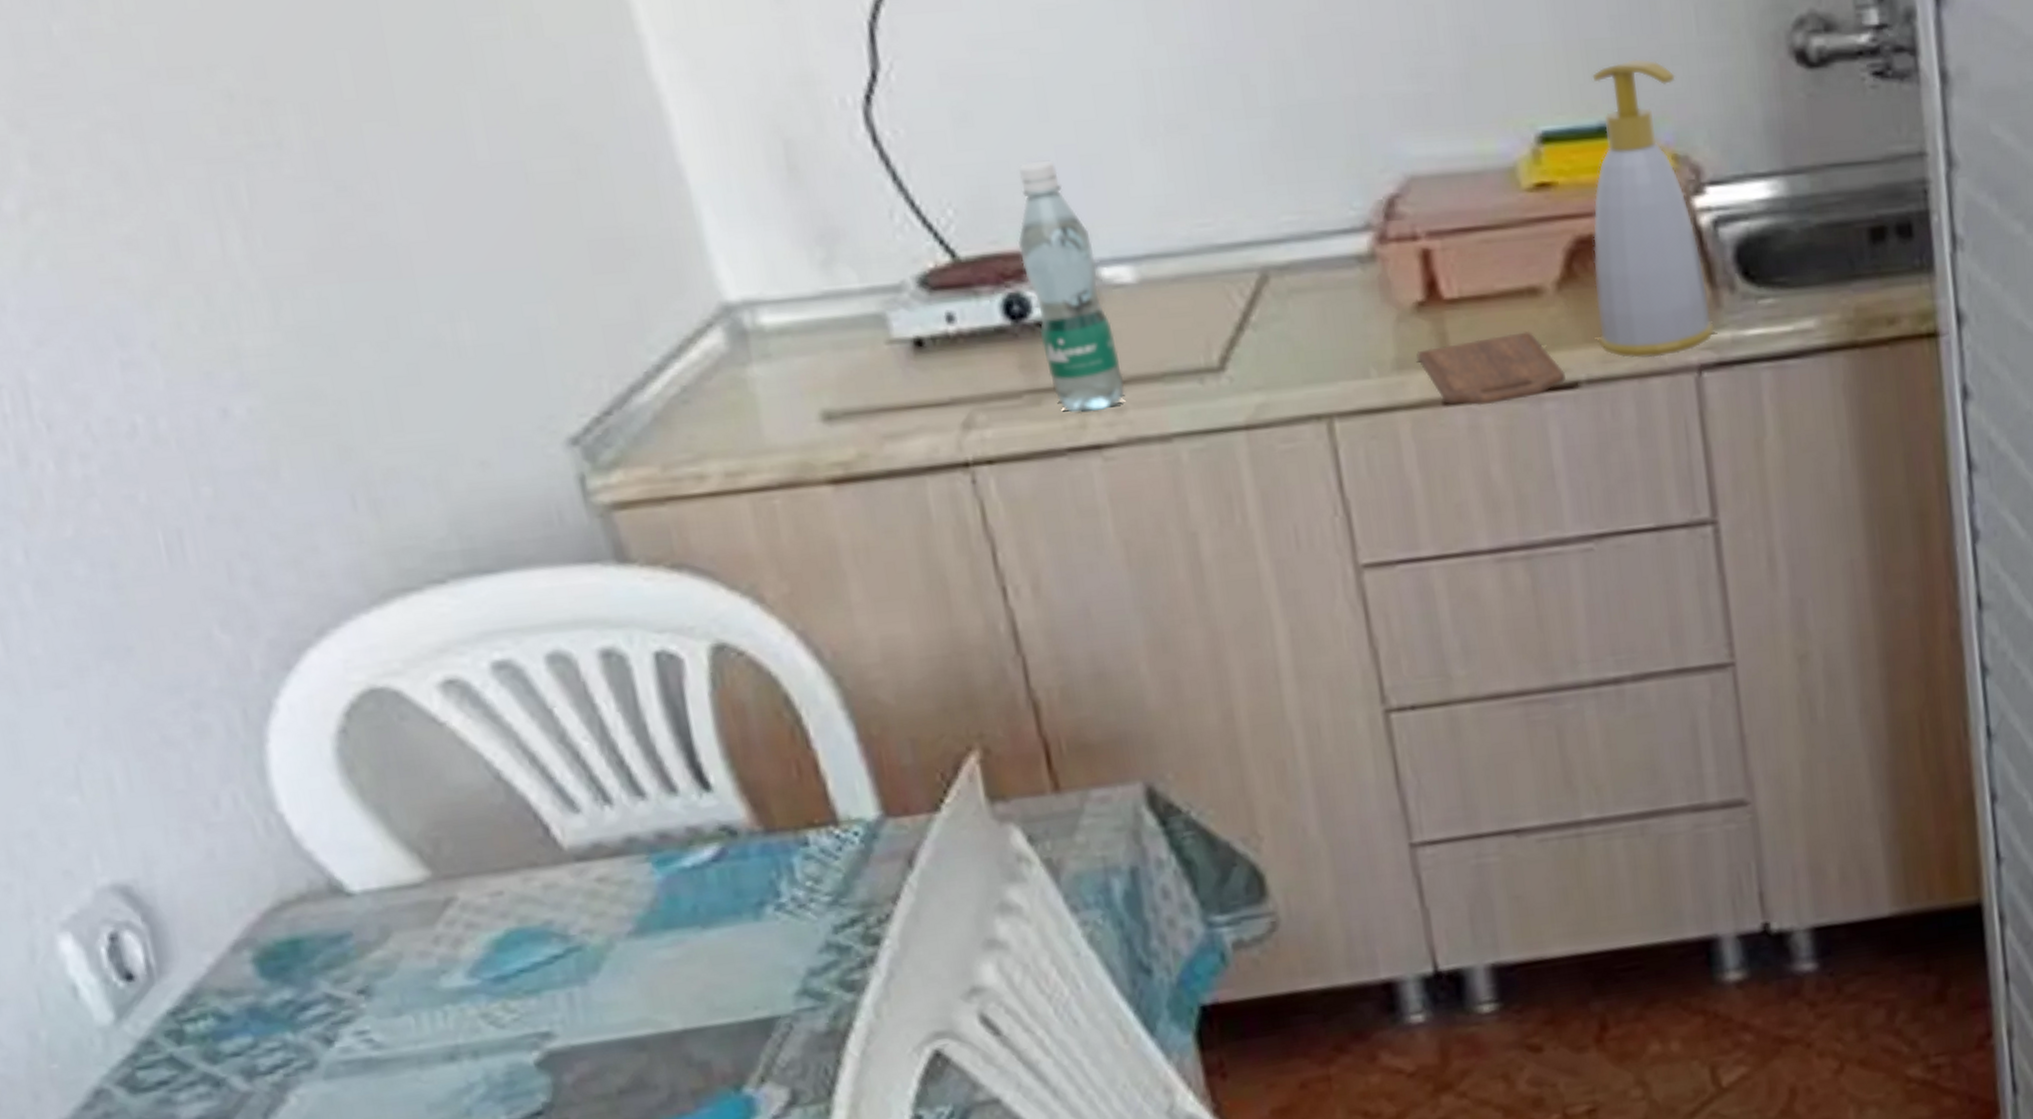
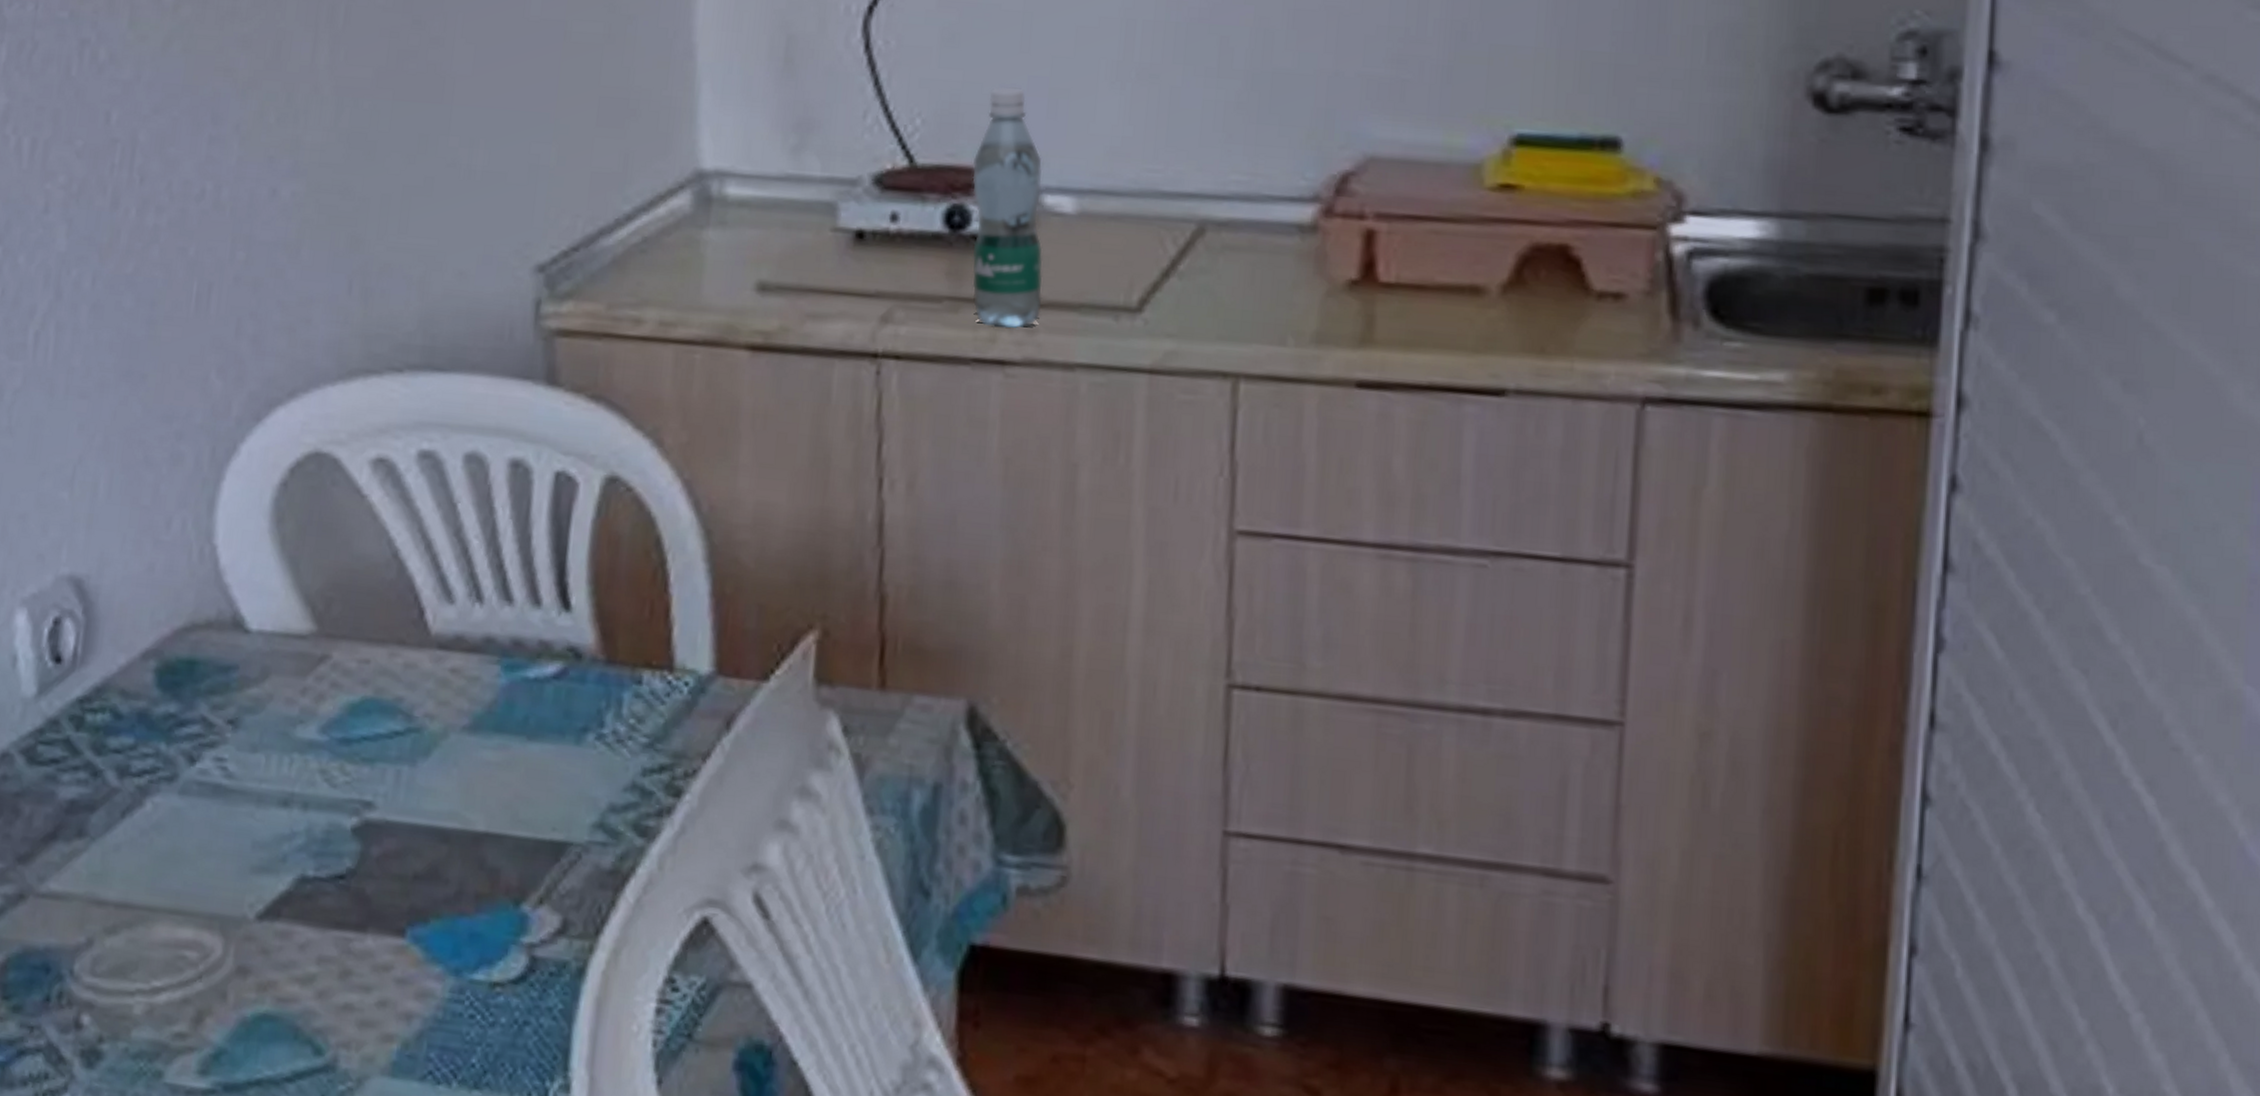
cutting board: present [1416,331,1566,406] -> none [1338,327,1494,397]
soap bottle: present [1592,59,1716,359] -> none [1535,77,1674,382]

